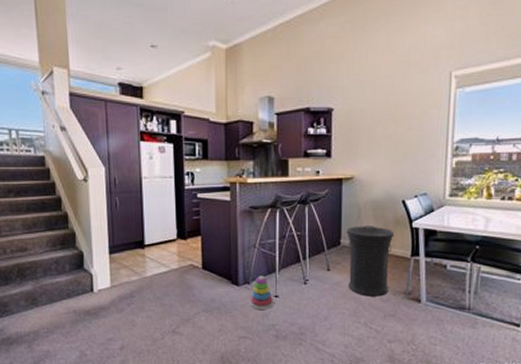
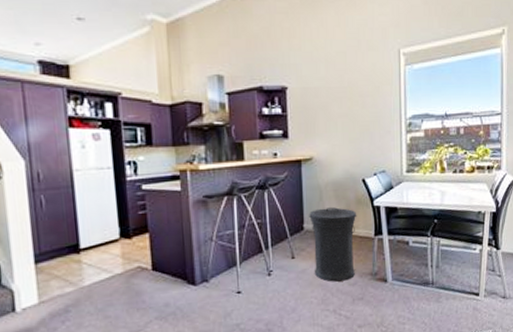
stacking toy: present [250,276,274,310] -> none [209,271,237,310]

